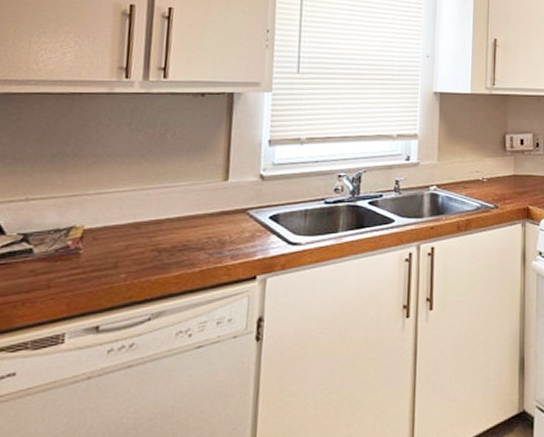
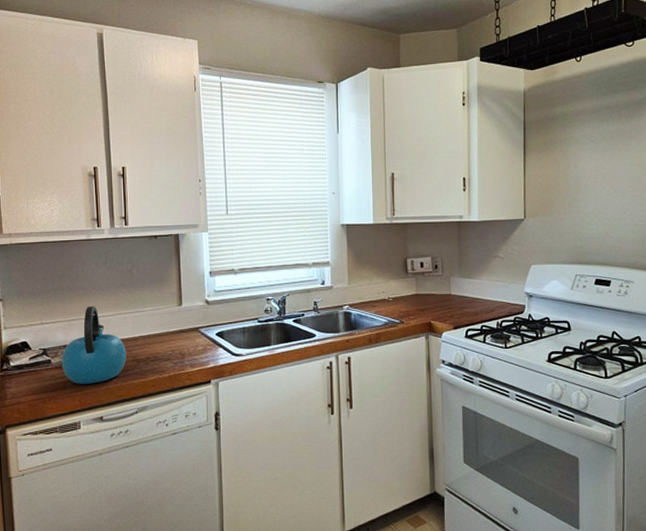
kettle: none [47,177,145,282] -> present [61,305,126,384]

